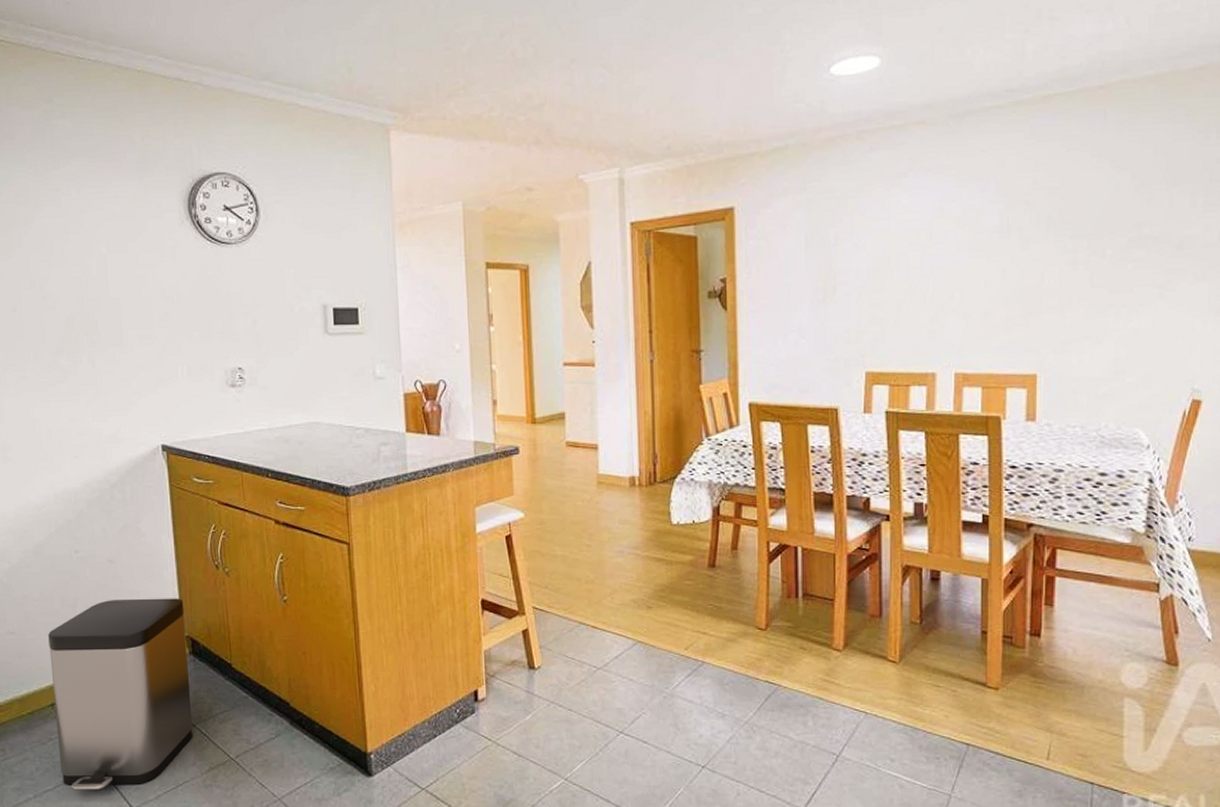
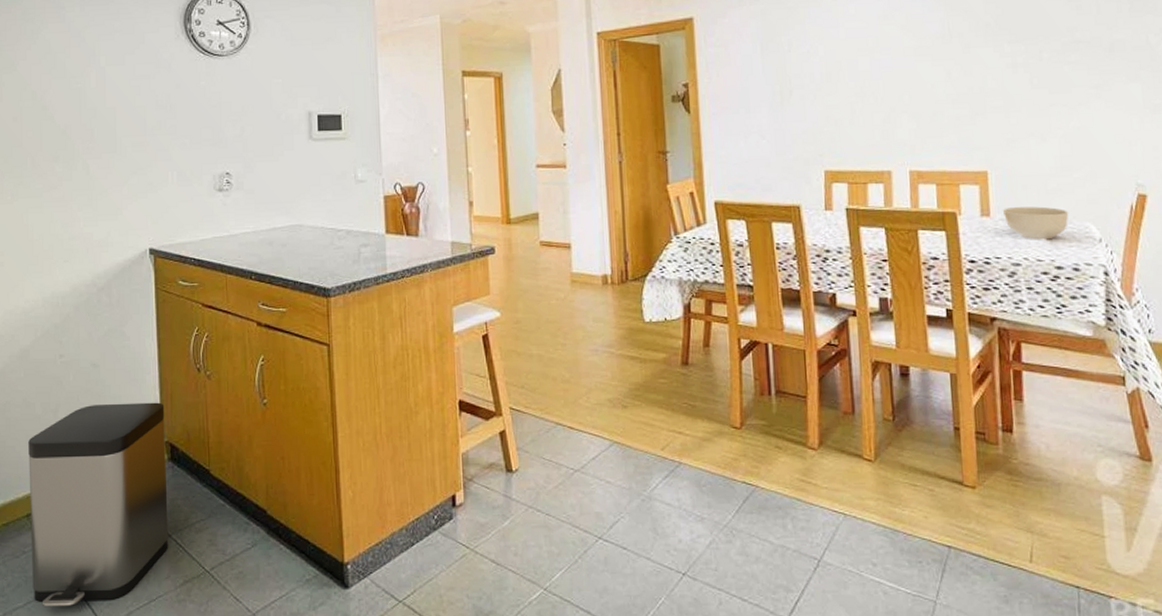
bowl: none [1048,411,1118,446] -> present [1002,206,1069,240]

